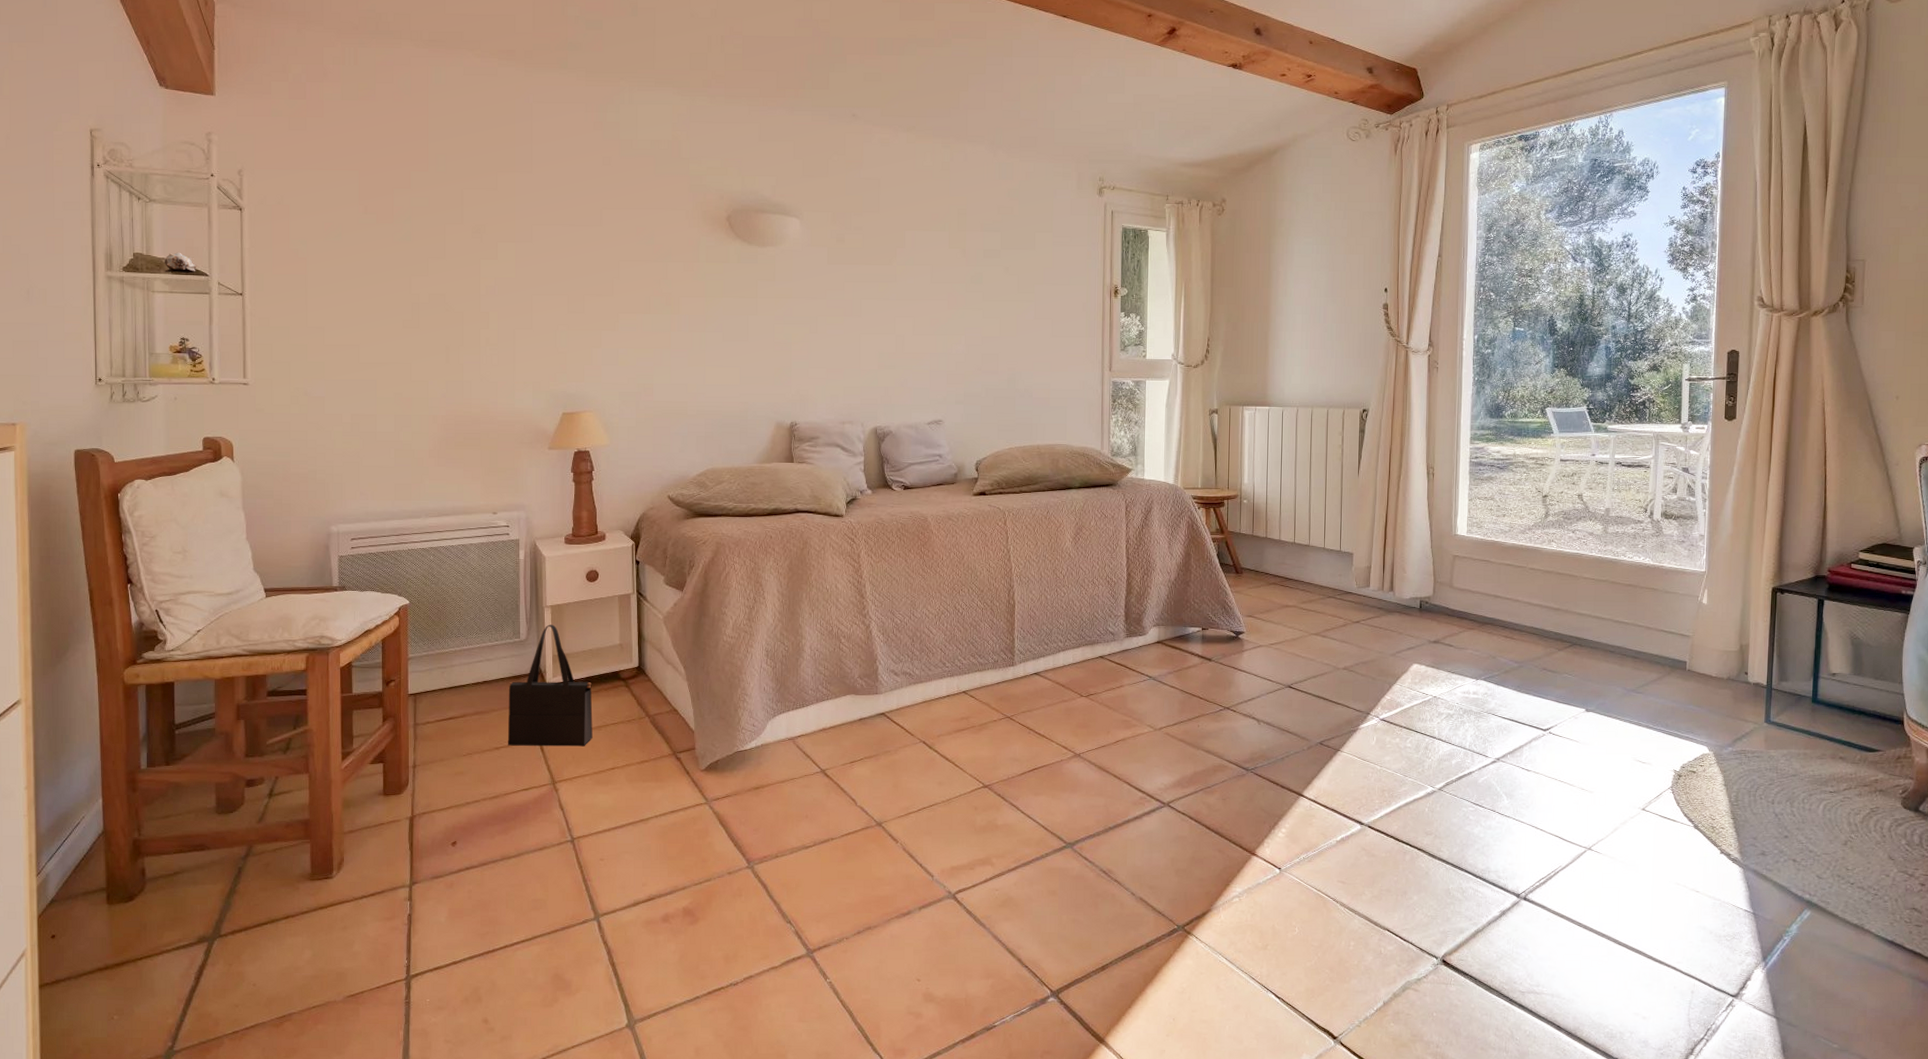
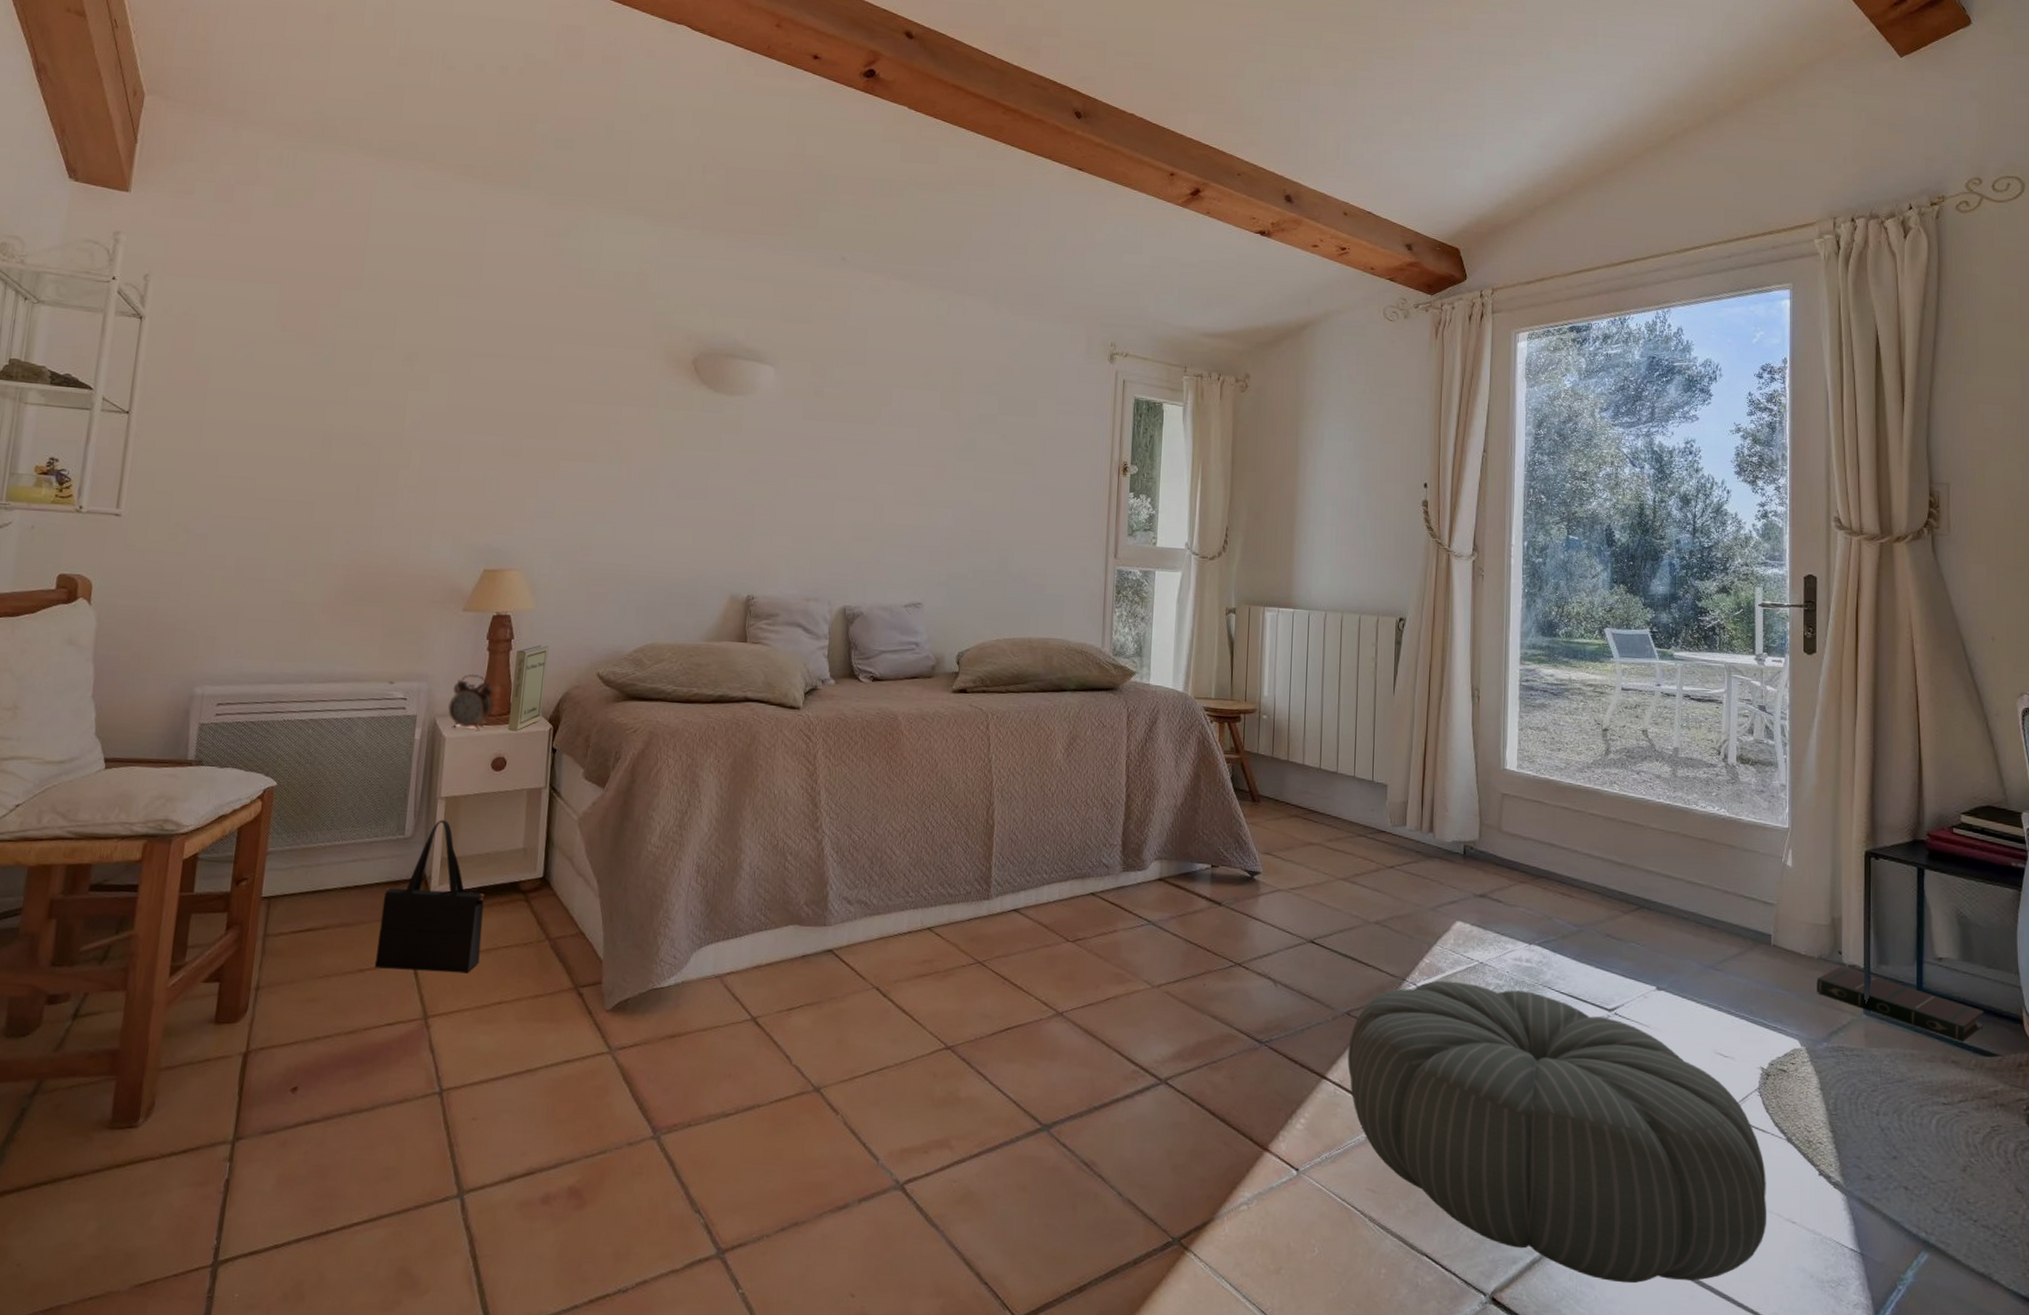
seashell: present [165,252,197,273] -> none [43,361,82,385]
alarm clock: none [545,502,583,549] -> present [448,673,494,730]
book: none [597,474,625,548] -> present [507,645,549,731]
pouf: none [1321,713,1675,945] -> present [1347,980,1767,1284]
book: none [1724,684,1871,742] -> present [1816,966,1985,1042]

